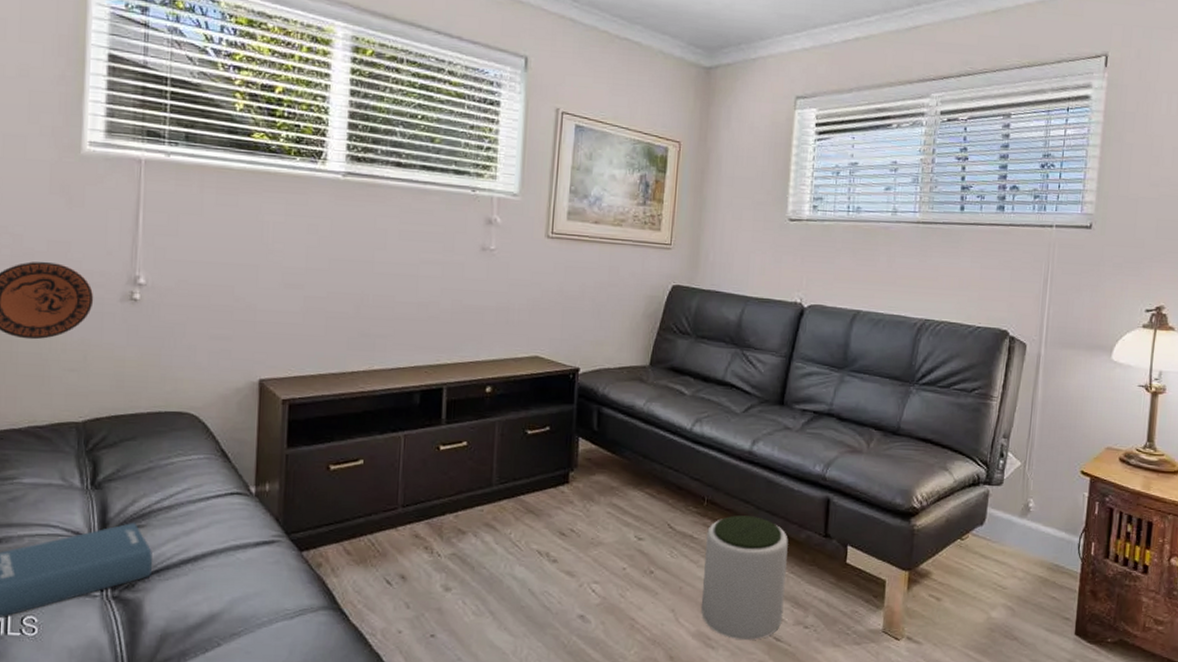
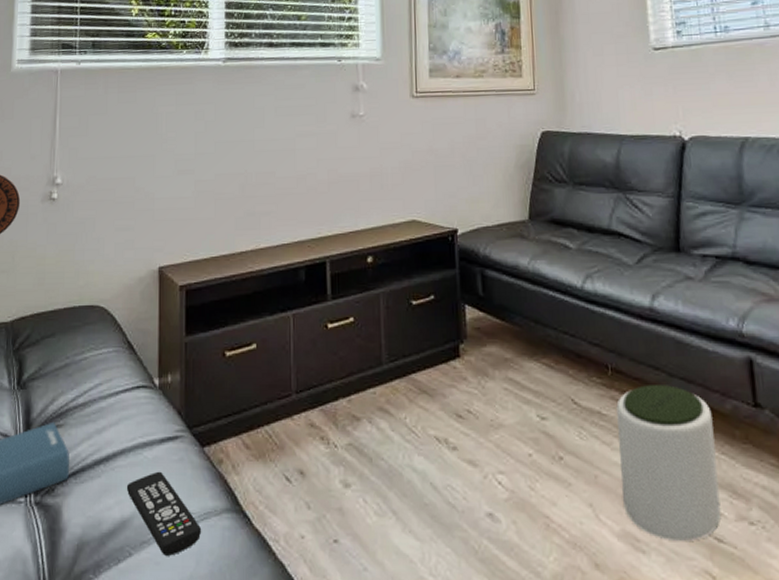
remote control: none [216,571,297,646] -> present [126,471,202,556]

